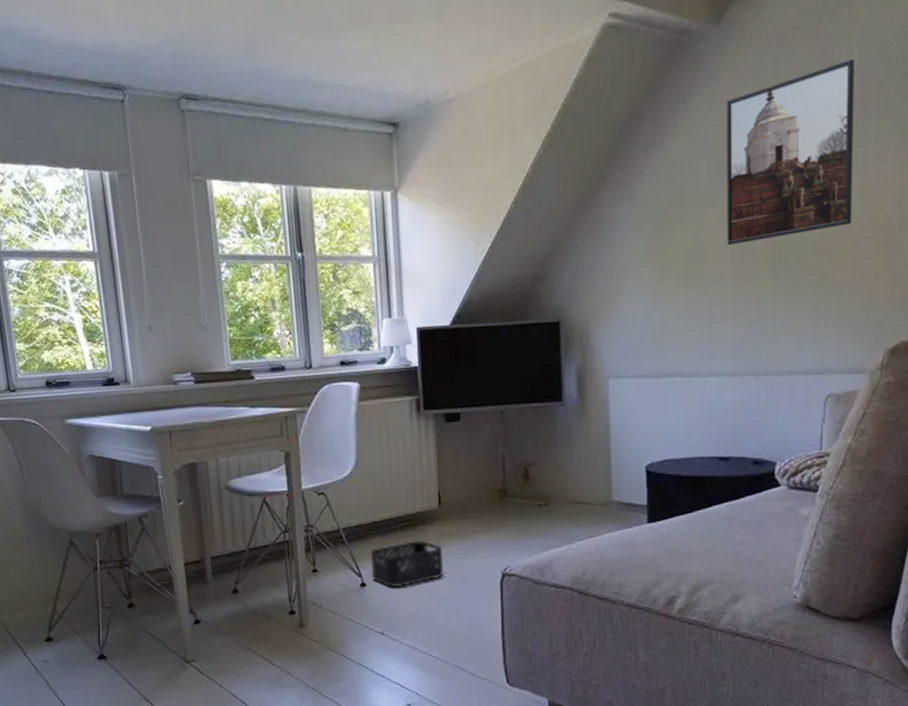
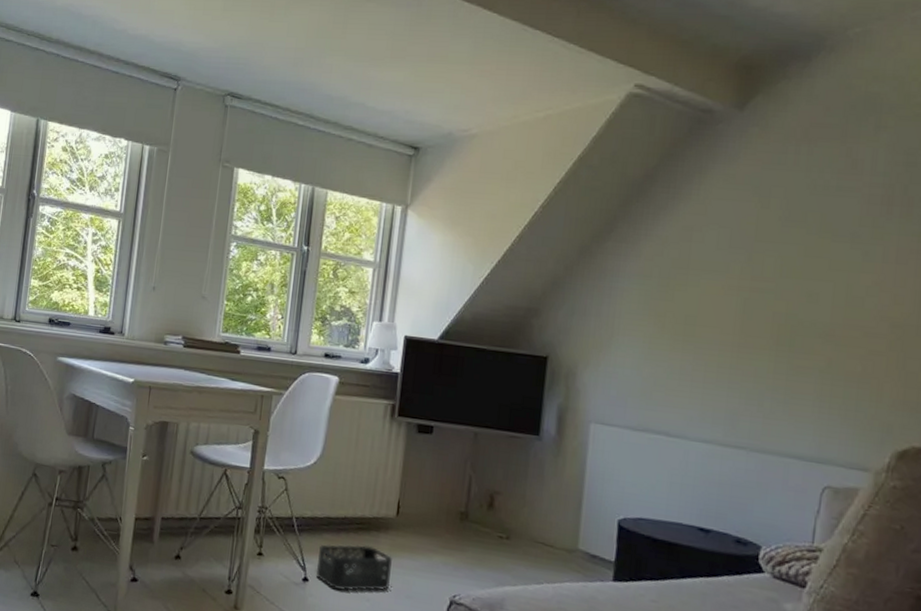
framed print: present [726,58,854,246] -> none [730,161,879,318]

